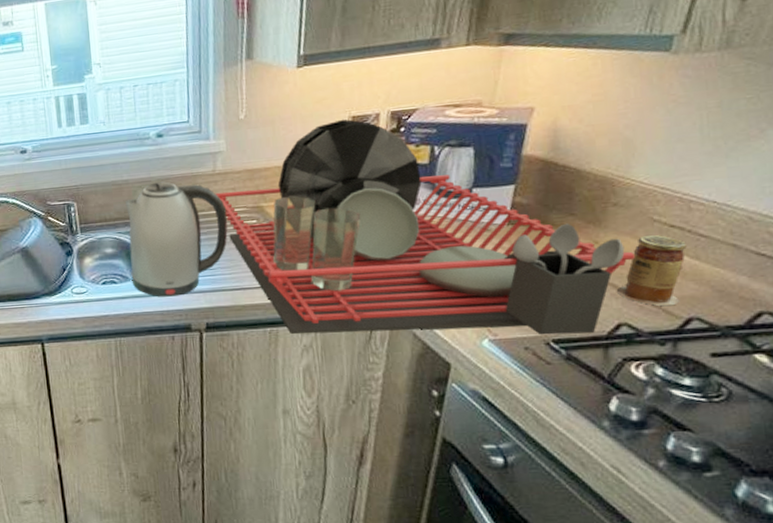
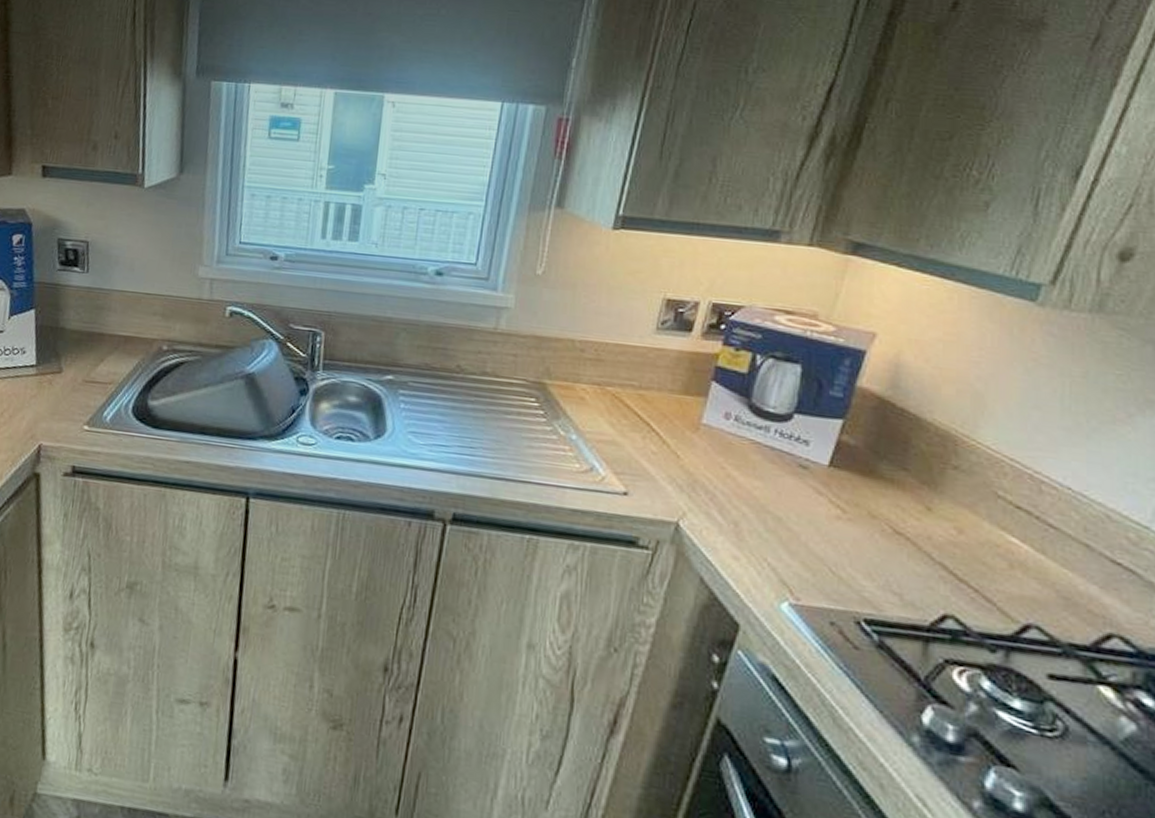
kettle: present [125,181,228,297] -> none [372,328,503,472]
dish rack: present [215,119,635,335] -> none [492,299,972,621]
canister: present [617,234,687,307] -> none [947,511,1032,606]

